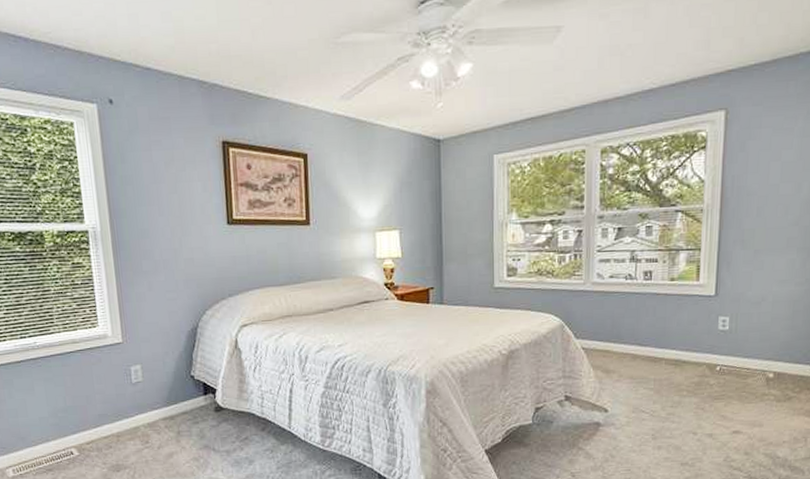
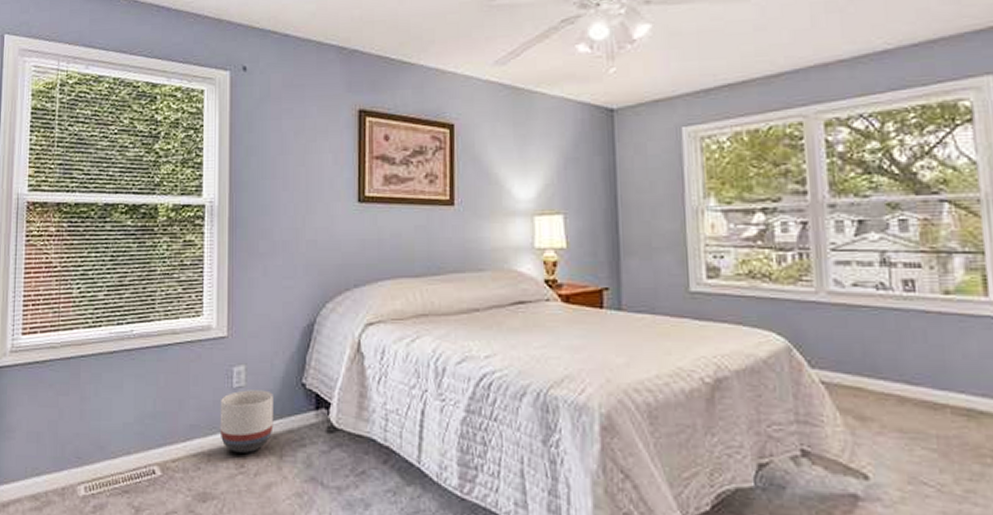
planter: none [122,383,170,433] -> present [219,390,274,453]

